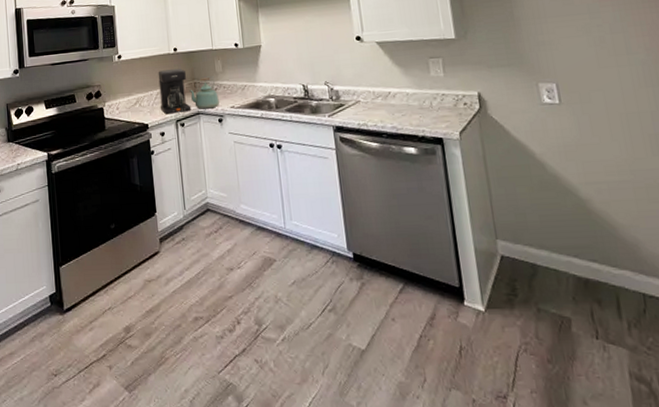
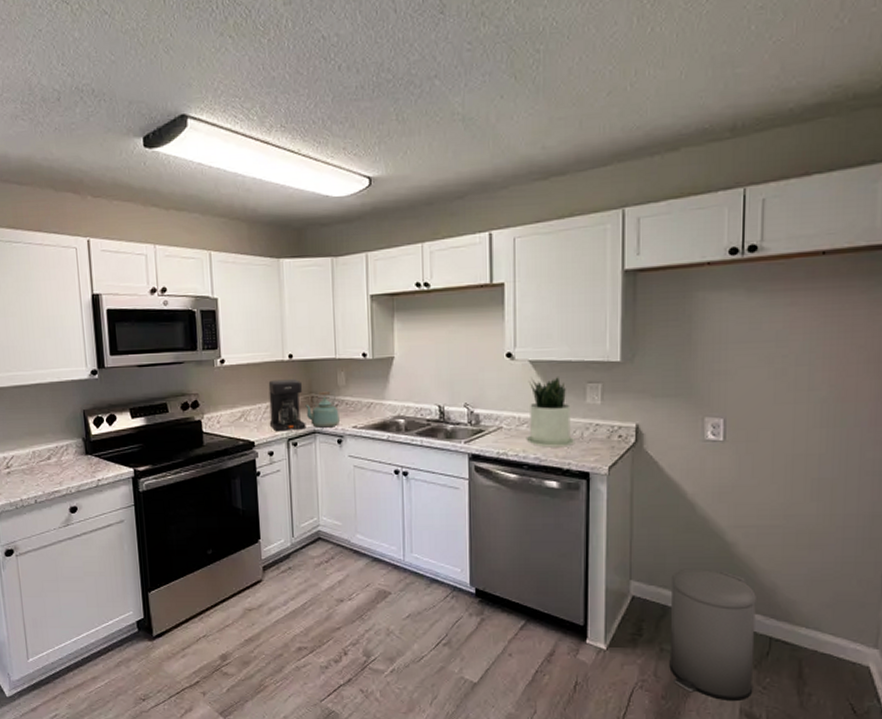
planter: none [377,53,426,118] -> present [526,376,575,448]
pedal bin: none [535,225,638,363] -> present [669,568,756,700]

